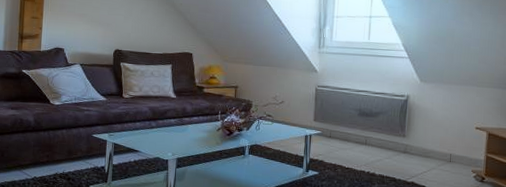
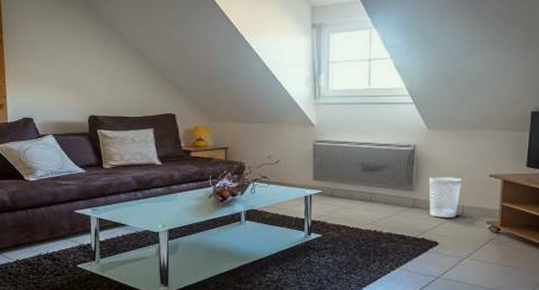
wastebasket: none [419,126,450,165] -> present [428,177,461,218]

